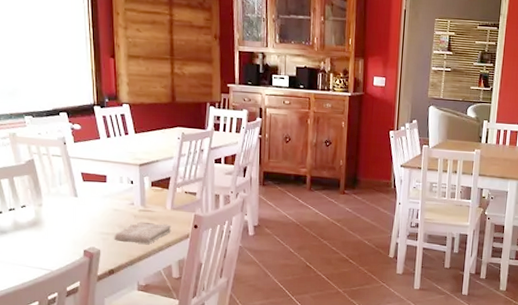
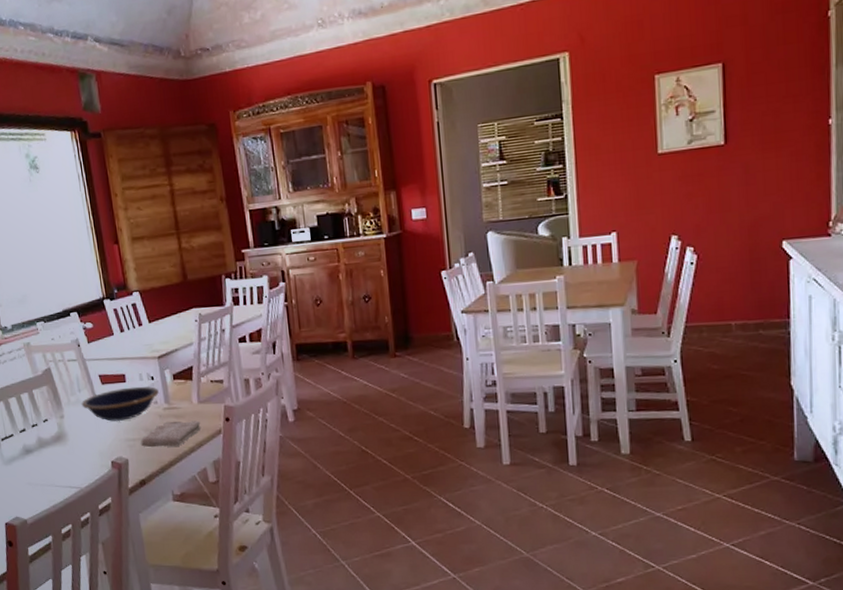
bowl: none [61,187,136,216] -> present [82,386,159,422]

